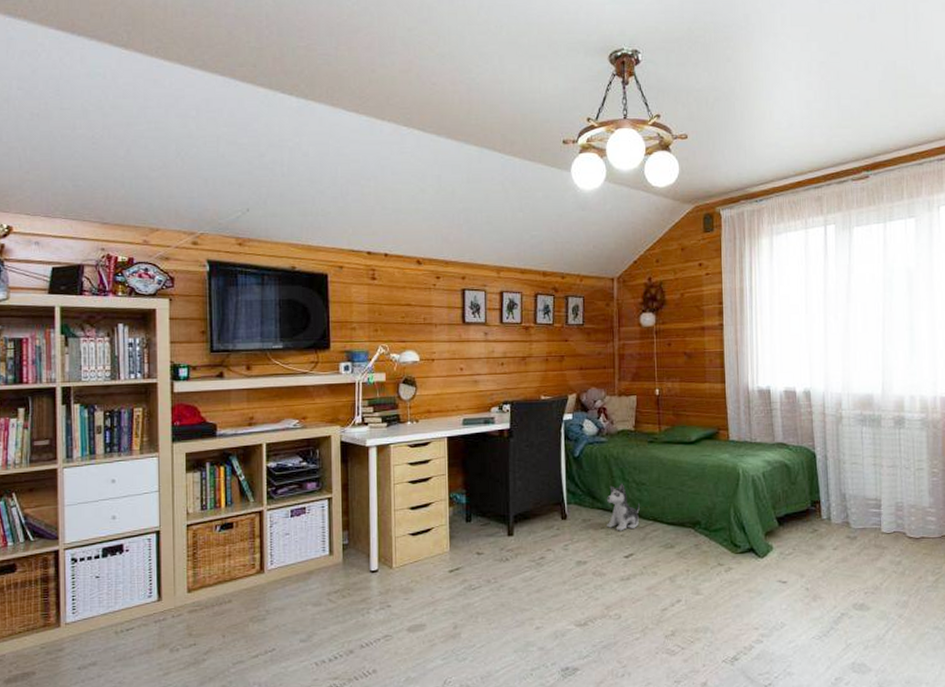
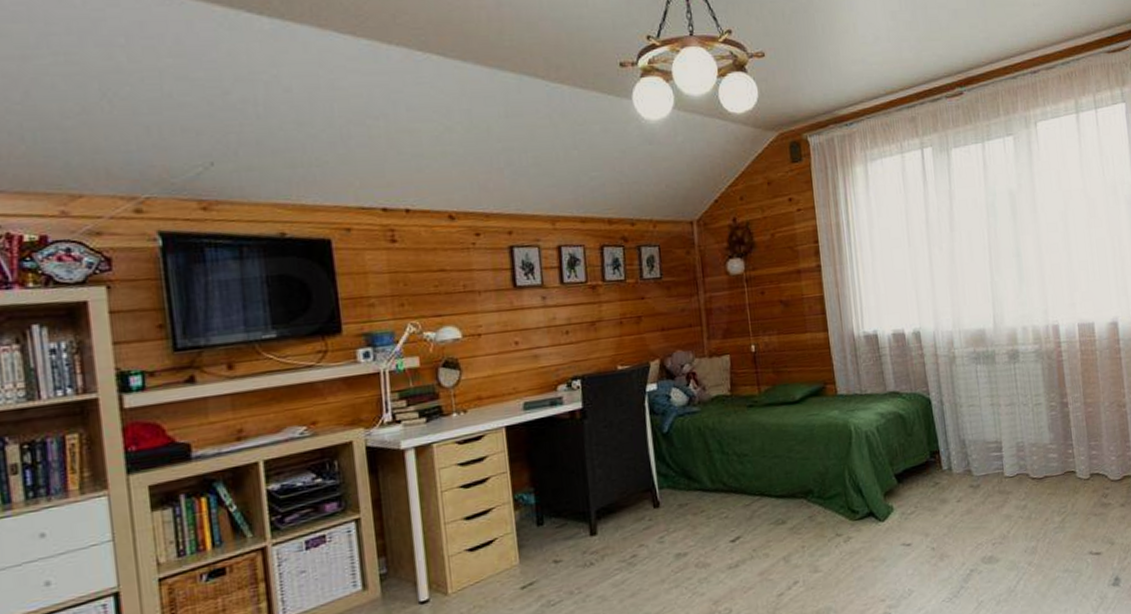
plush toy: present [607,483,640,531] -> none [705,456,744,513]

